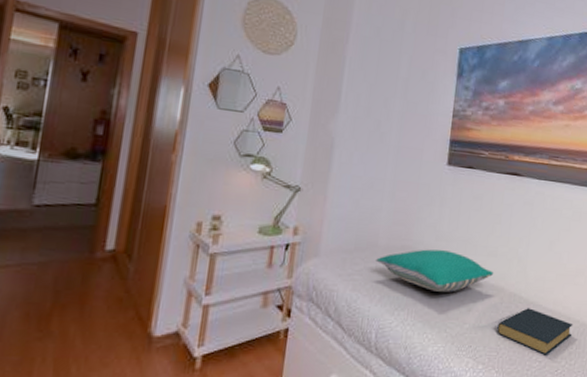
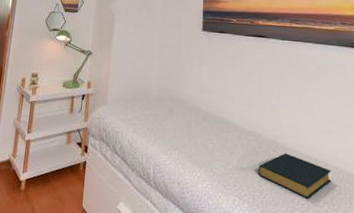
pillow: present [376,249,494,293] -> none [150,99,251,137]

